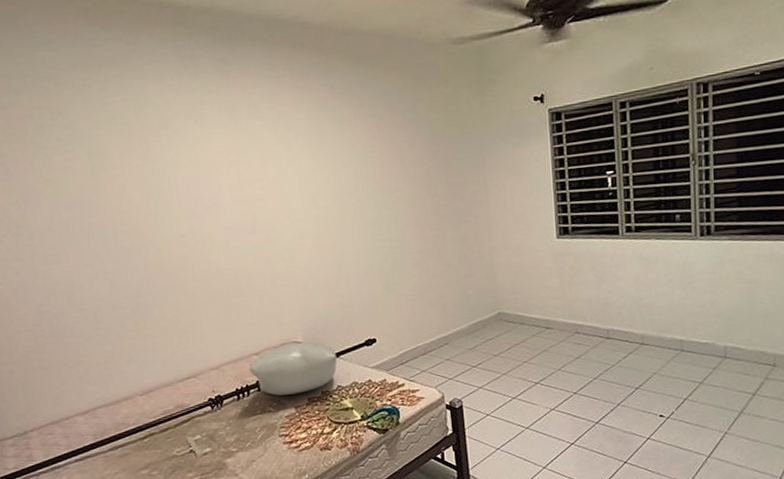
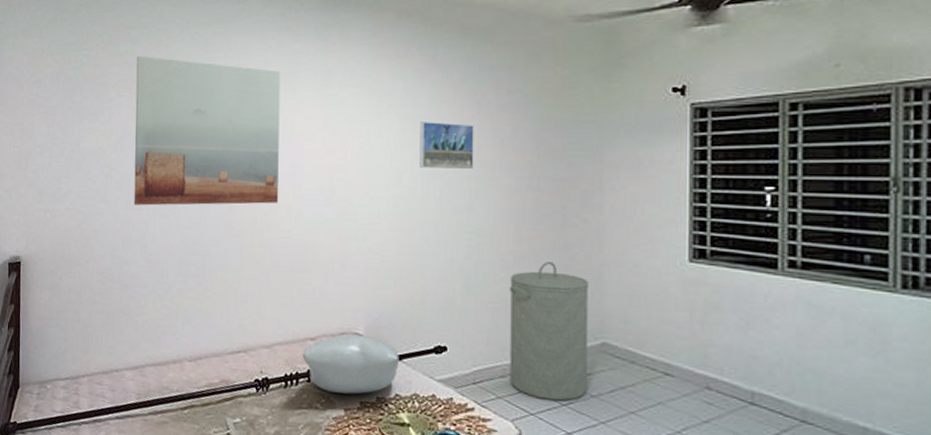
wall art: none [24,106,204,259] -> present [134,55,281,206]
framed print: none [327,144,380,189] -> present [419,122,474,170]
laundry hamper: none [421,254,490,366] -> present [509,261,590,401]

